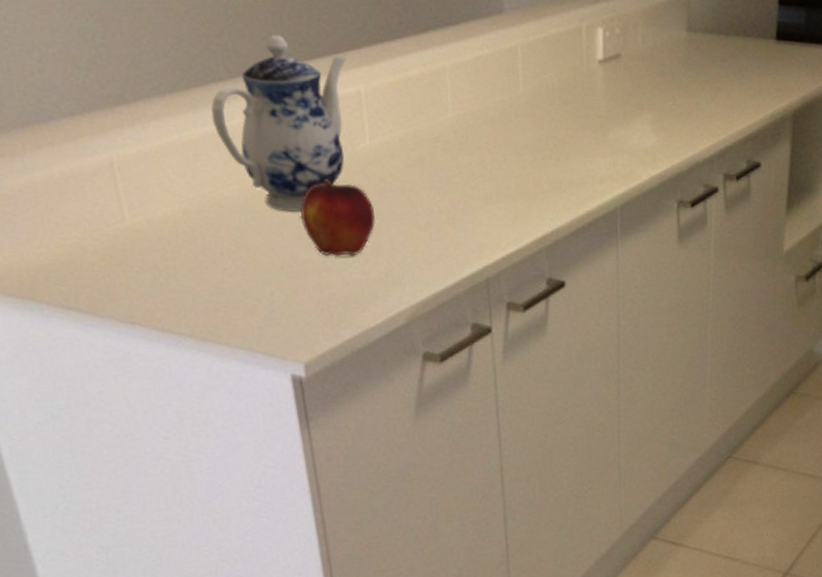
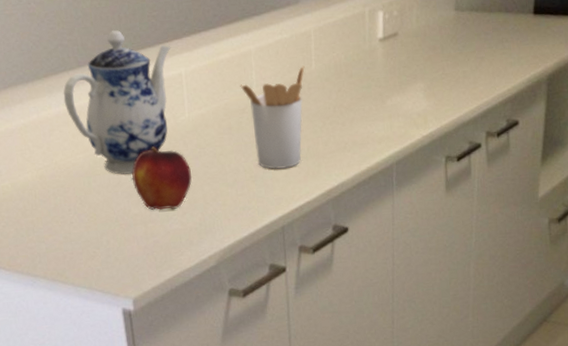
utensil holder: none [432,88,511,211] -> present [240,65,305,169]

